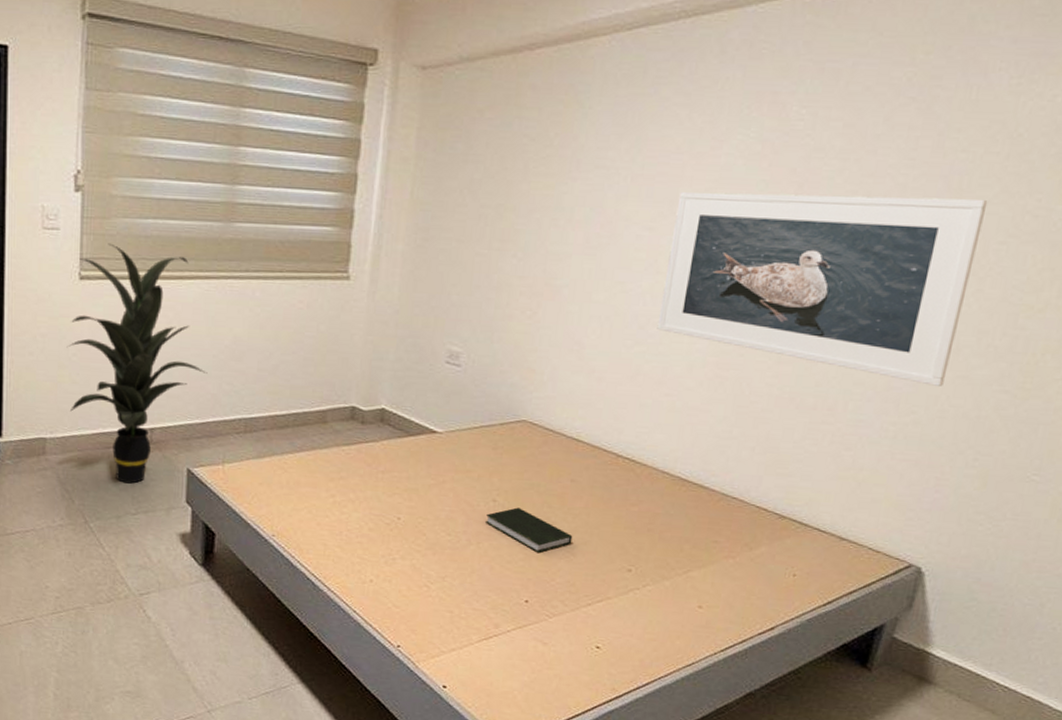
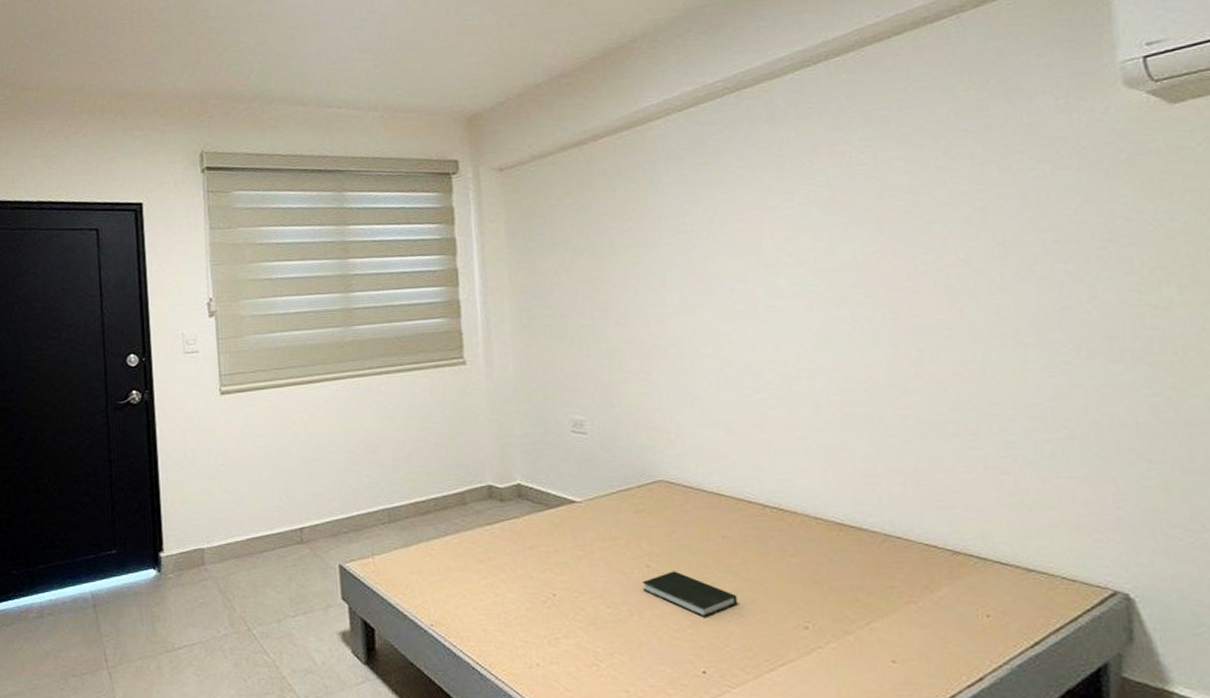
indoor plant: present [66,243,208,484] -> none [215,359,347,586]
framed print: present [657,191,988,386] -> none [763,210,1087,398]

